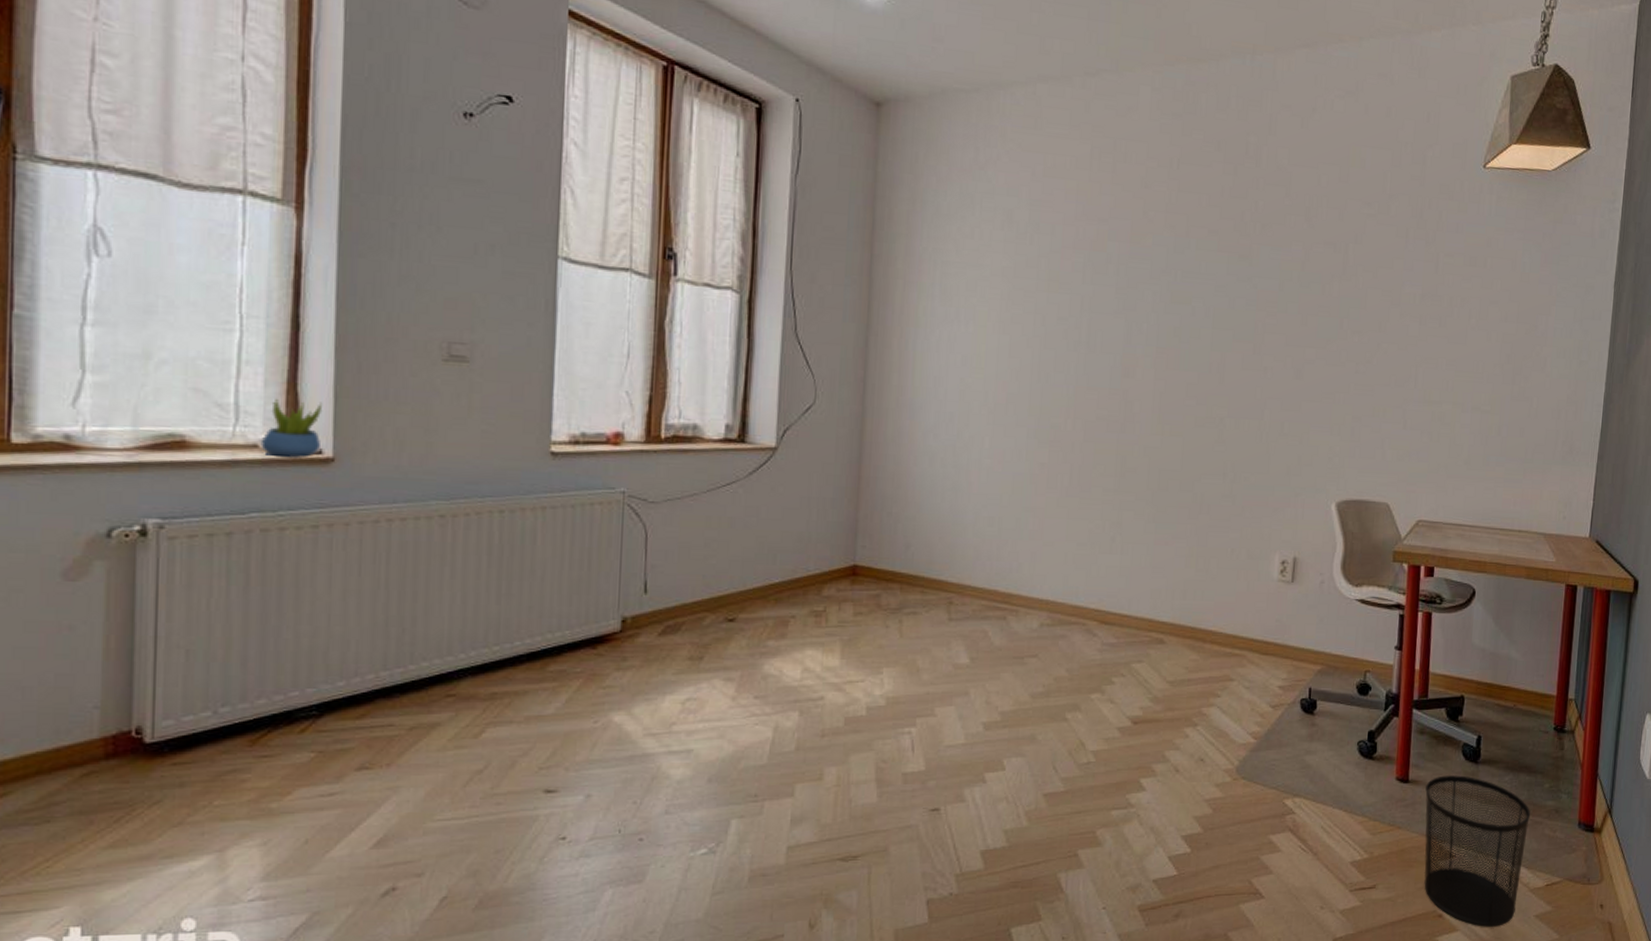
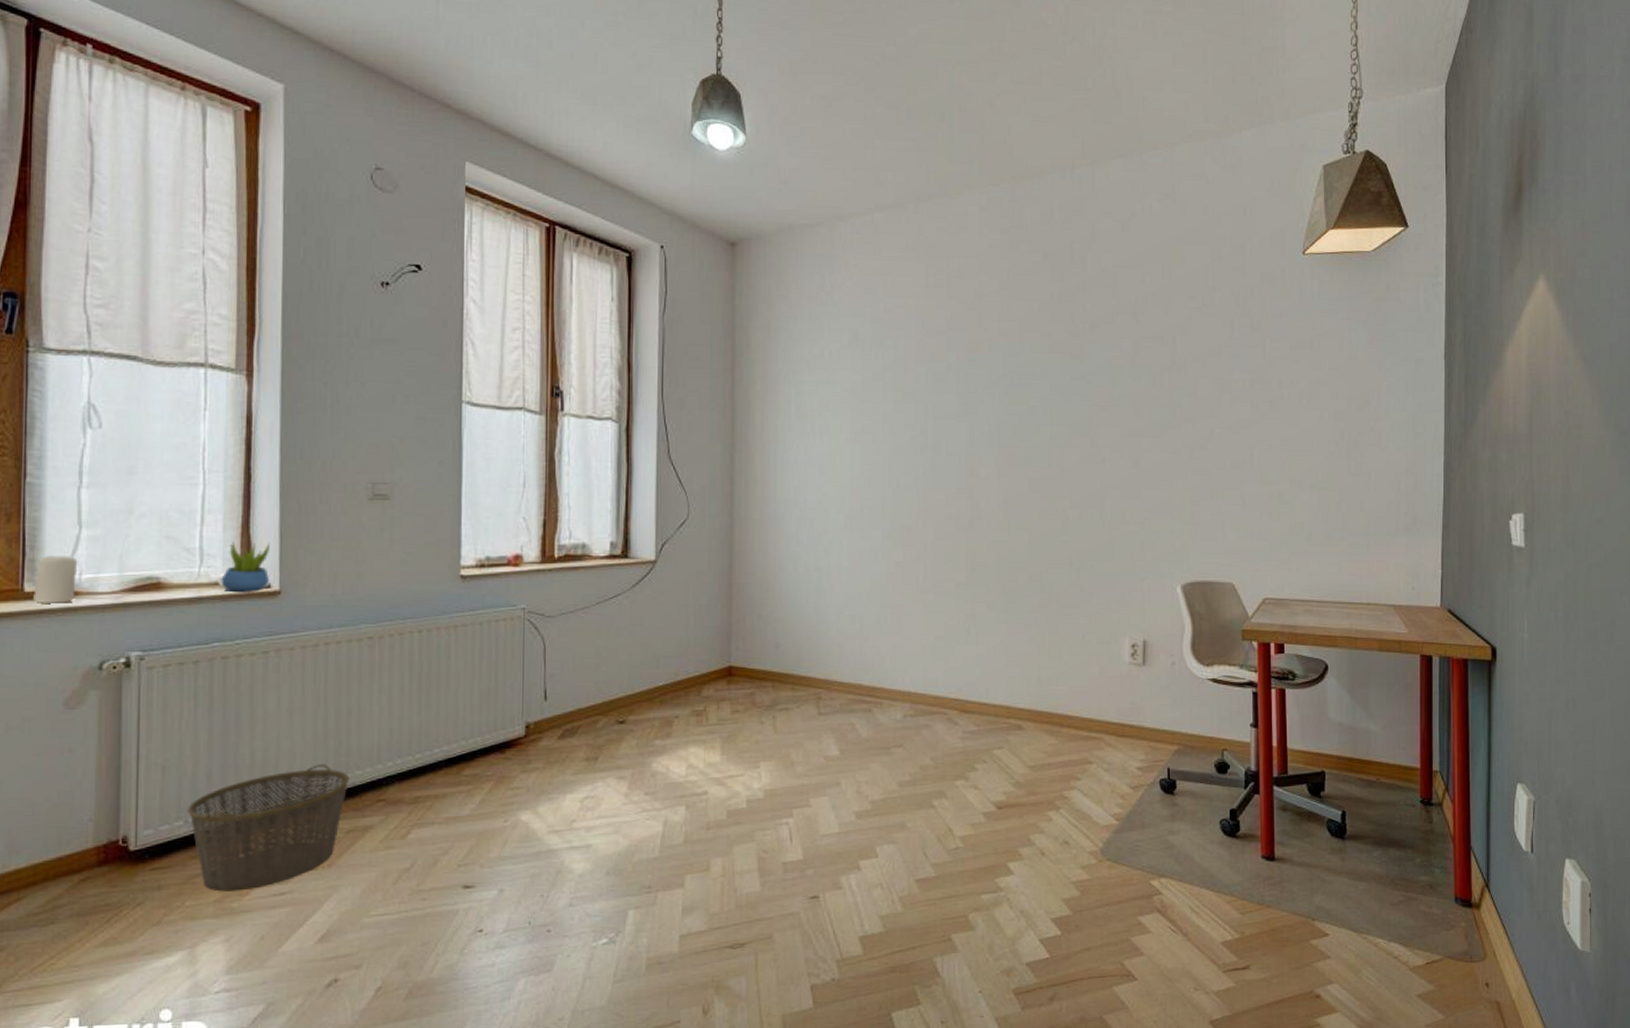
candle: none [23,402,81,460] -> present [33,556,78,605]
basket: none [216,654,415,791] -> present [187,764,350,892]
waste bin: present [1424,775,1531,927] -> none [1293,852,1404,1008]

